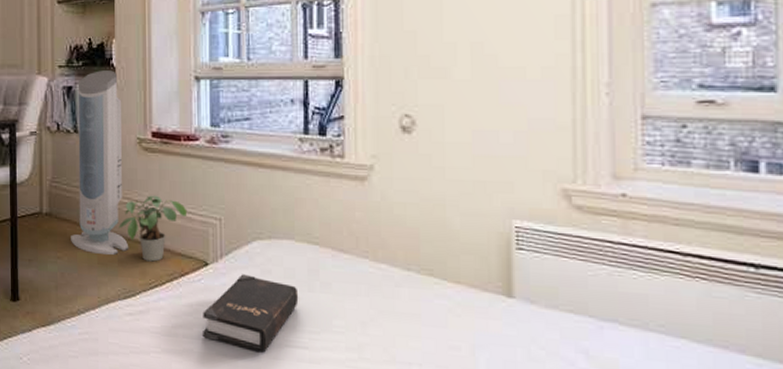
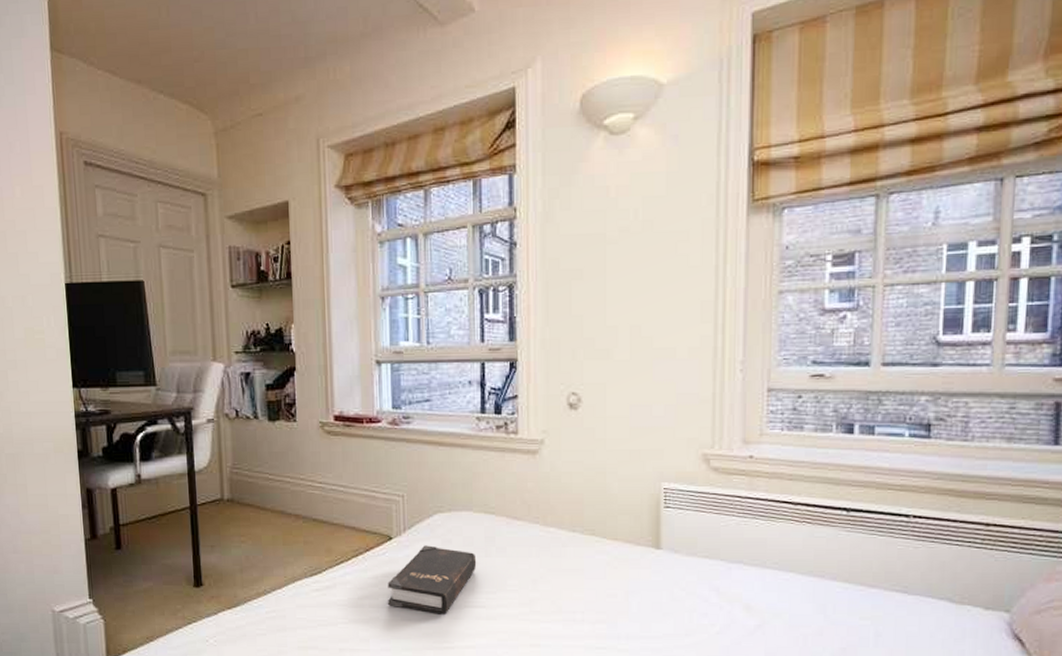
air purifier: present [71,70,129,255] -> none [254,356,314,535]
potted plant: present [119,195,187,262] -> none [303,476,371,540]

